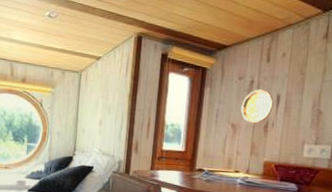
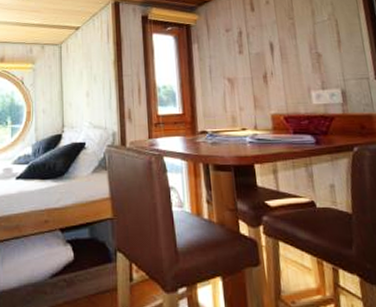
decorative plate: present [240,89,274,124] -> none [234,39,268,75]

